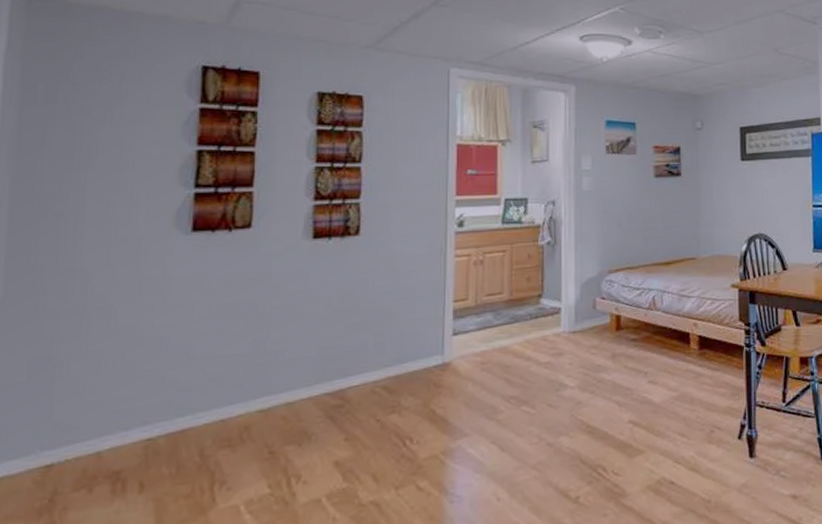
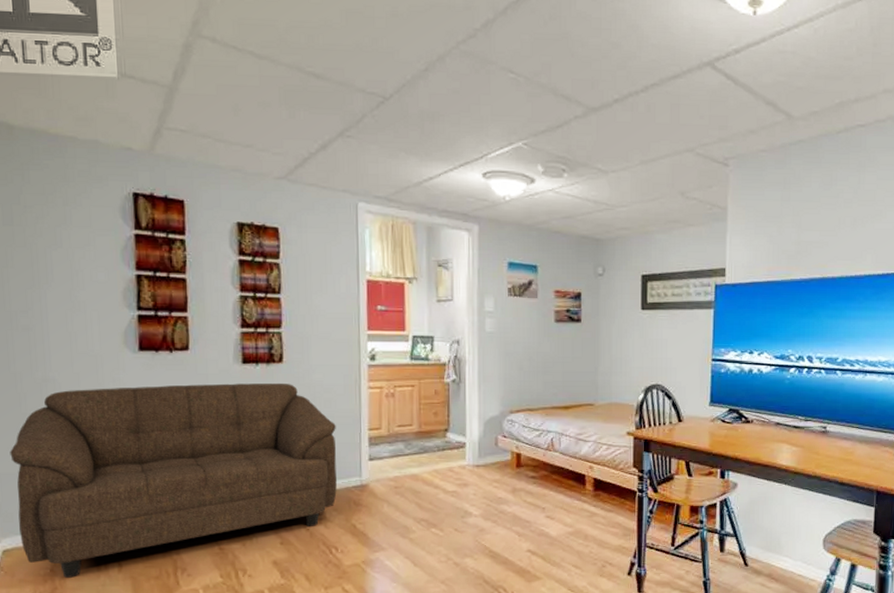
sofa: none [14,257,417,508] -> present [10,382,337,578]

